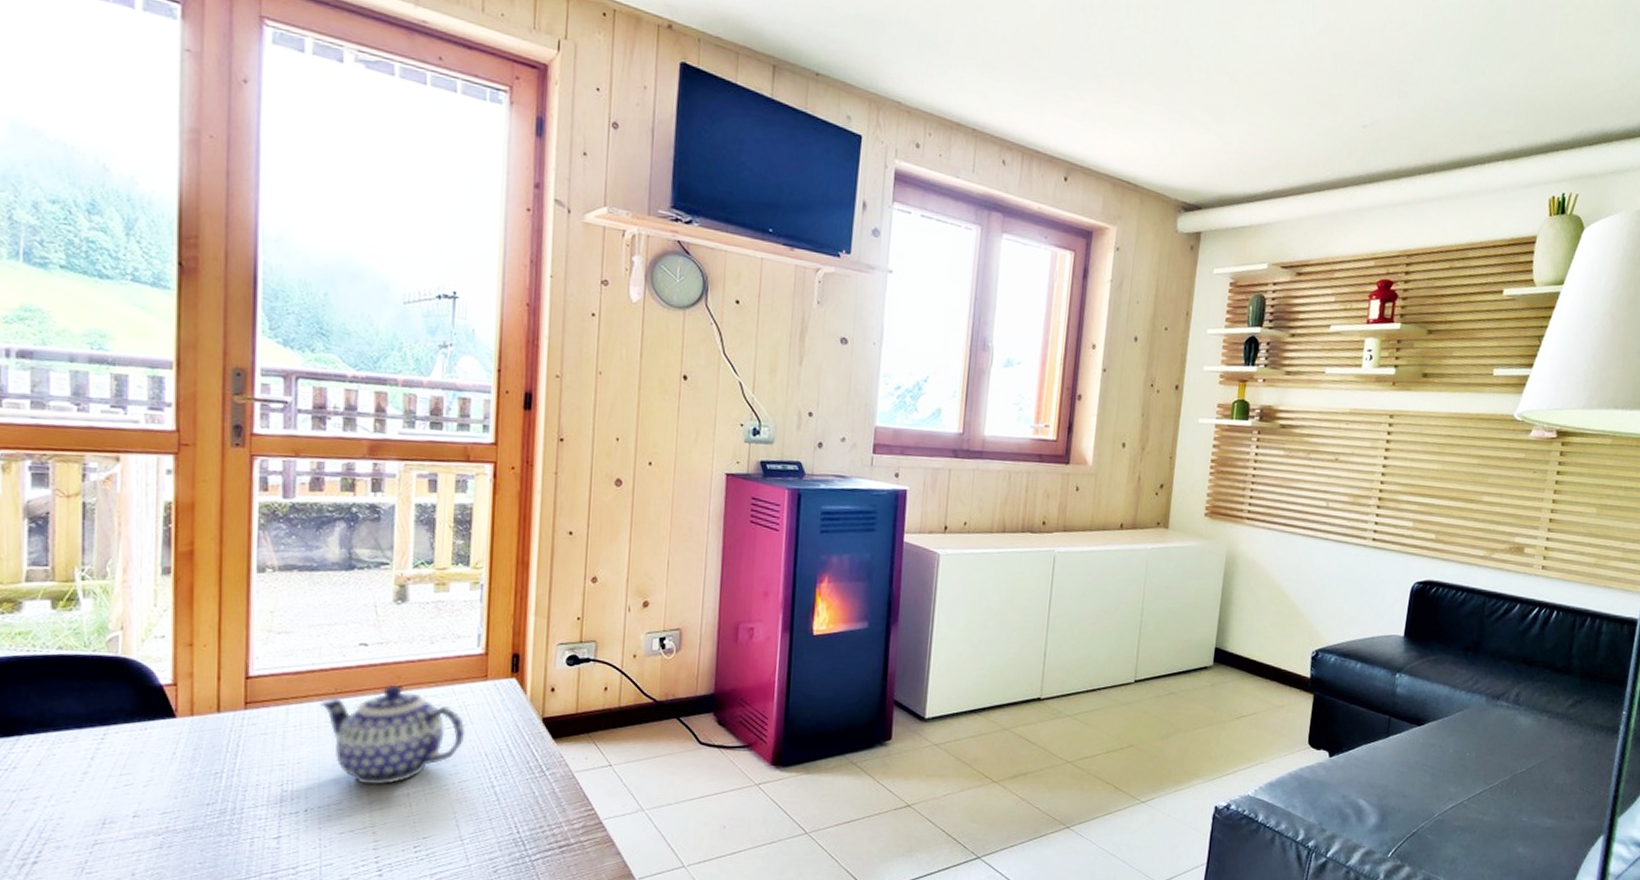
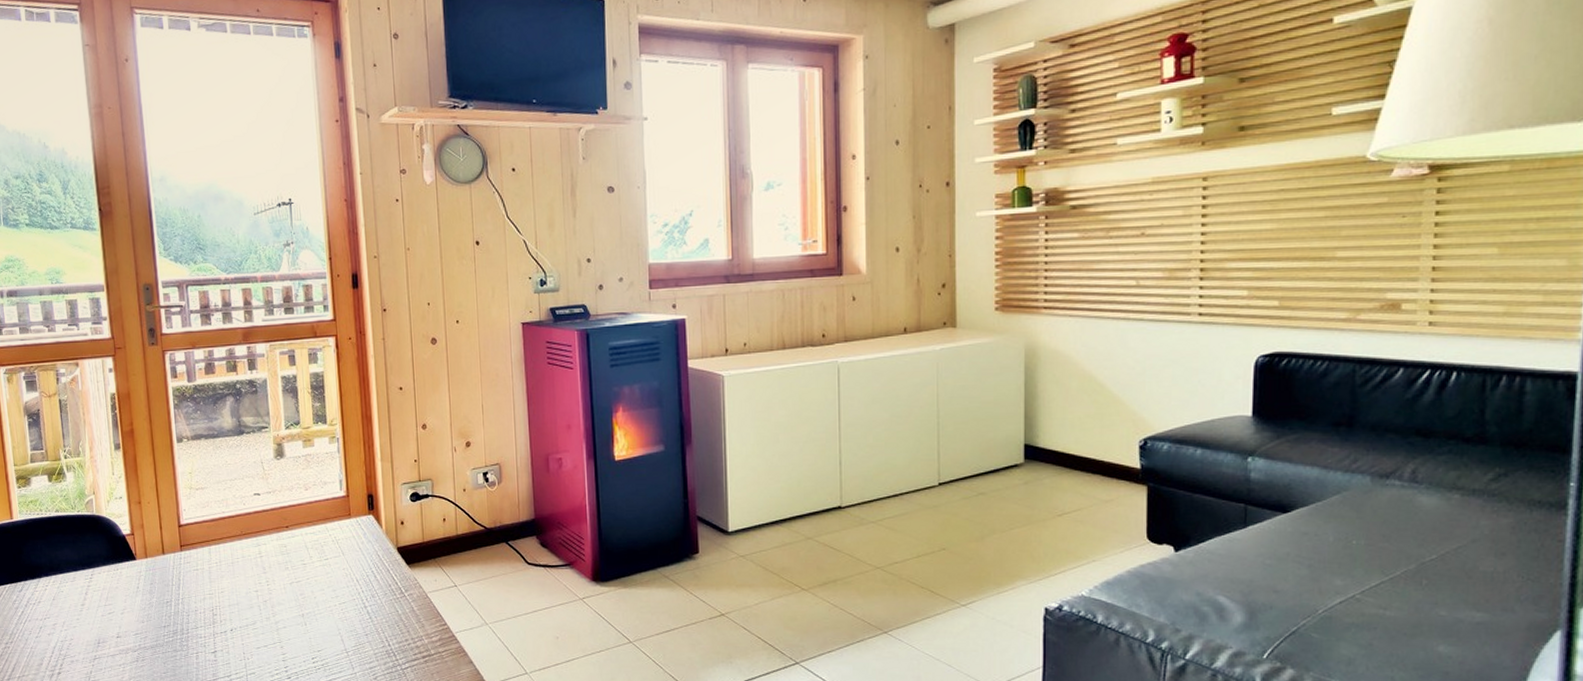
teapot: present [319,684,466,786] -> none [231,525,340,608]

